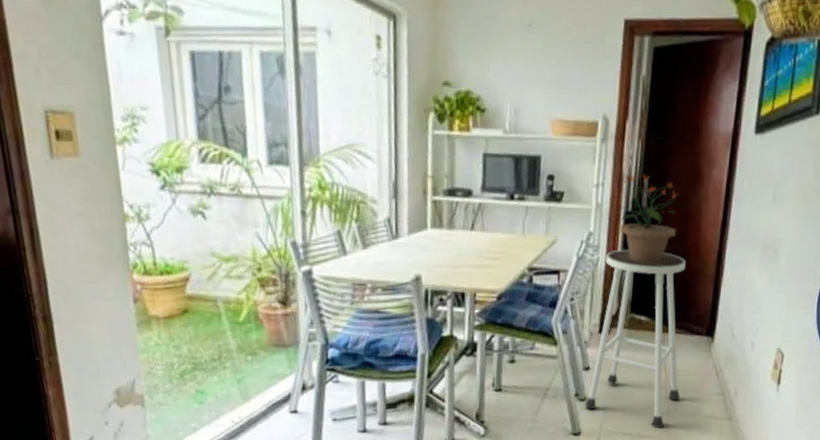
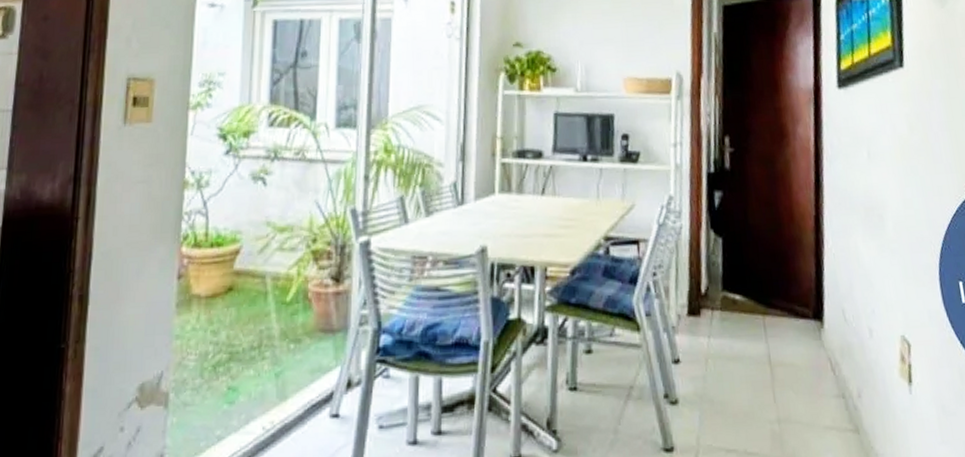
stool: present [585,250,687,429] -> none [677,216,792,444]
potted plant: present [616,174,679,263] -> none [697,132,766,231]

